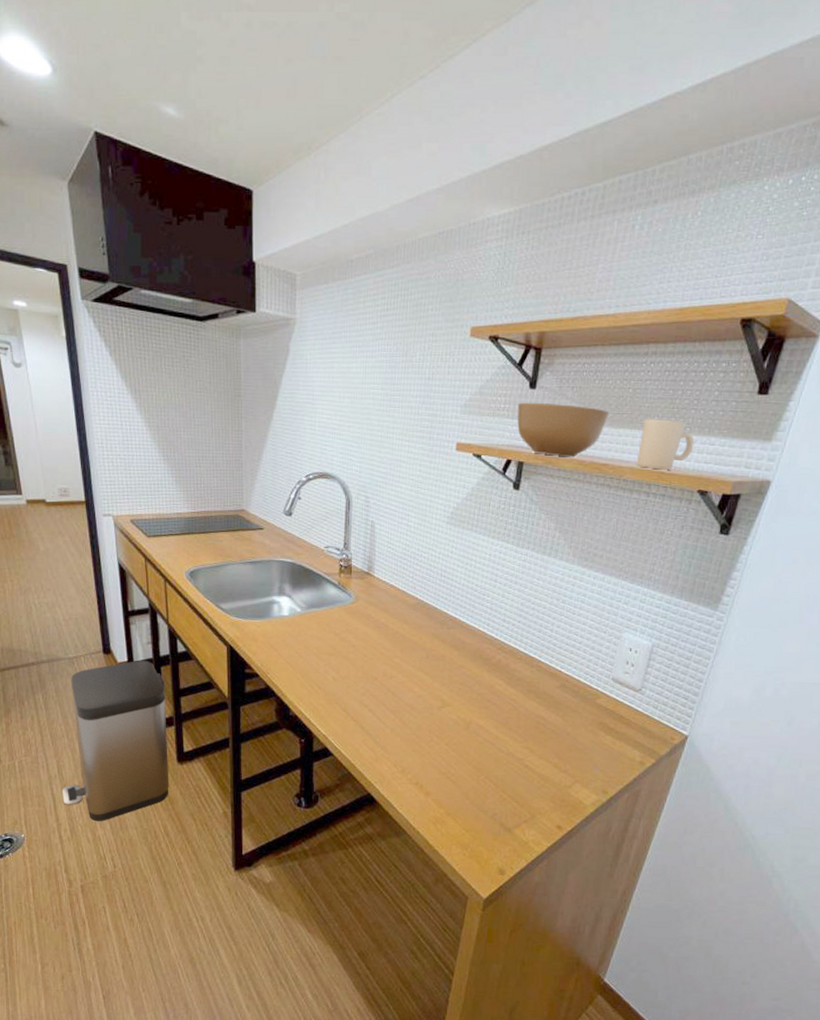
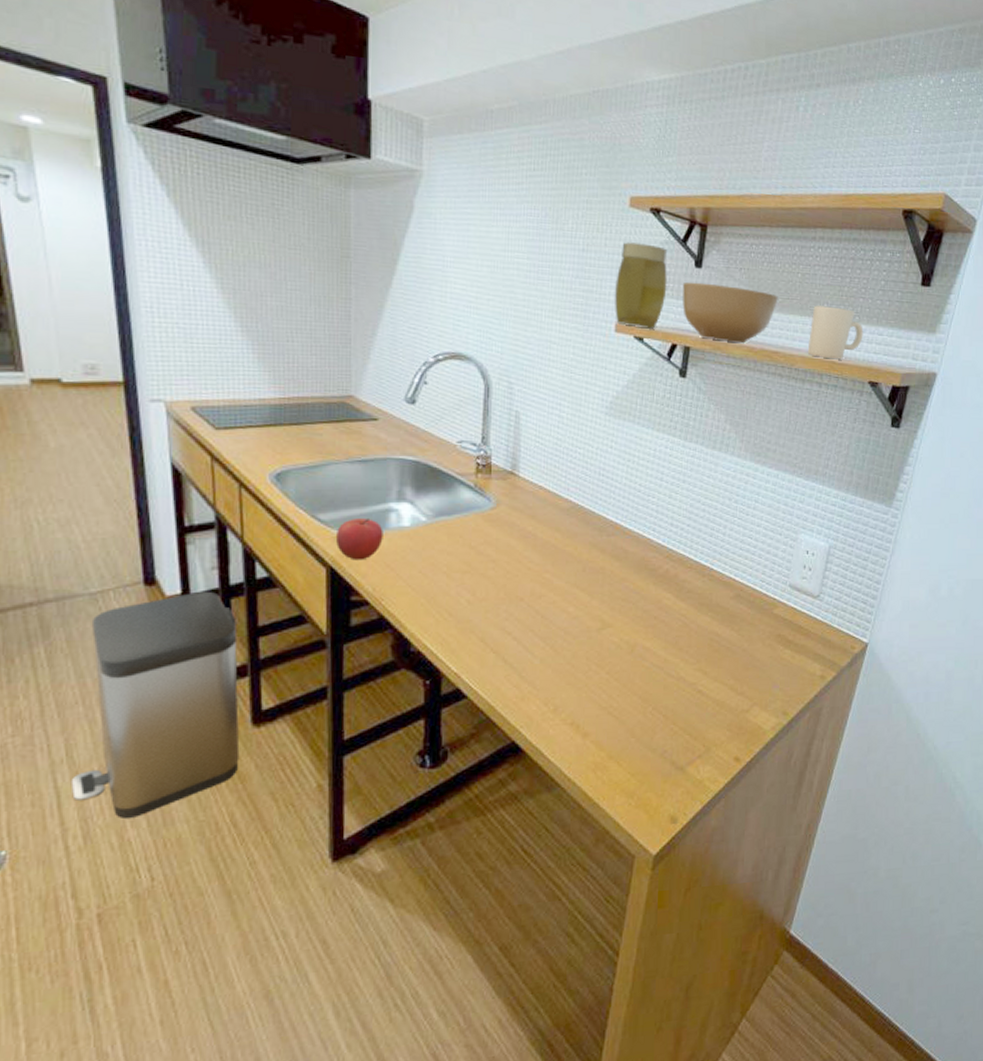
fruit: none [233,607,268,642] -> present [335,517,383,561]
jar: none [455,369,504,447] -> present [613,242,668,329]

